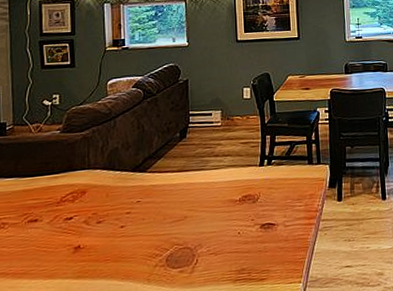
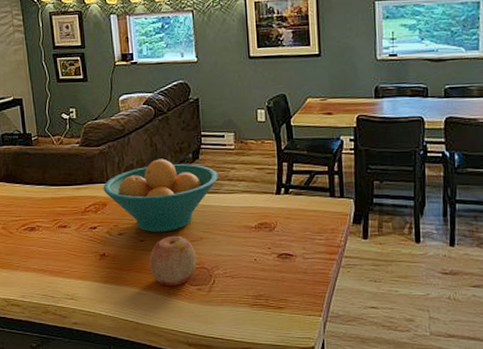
fruit bowl: none [83,139,205,217] -> present [103,158,218,232]
apple: none [129,217,180,272] -> present [149,235,197,285]

